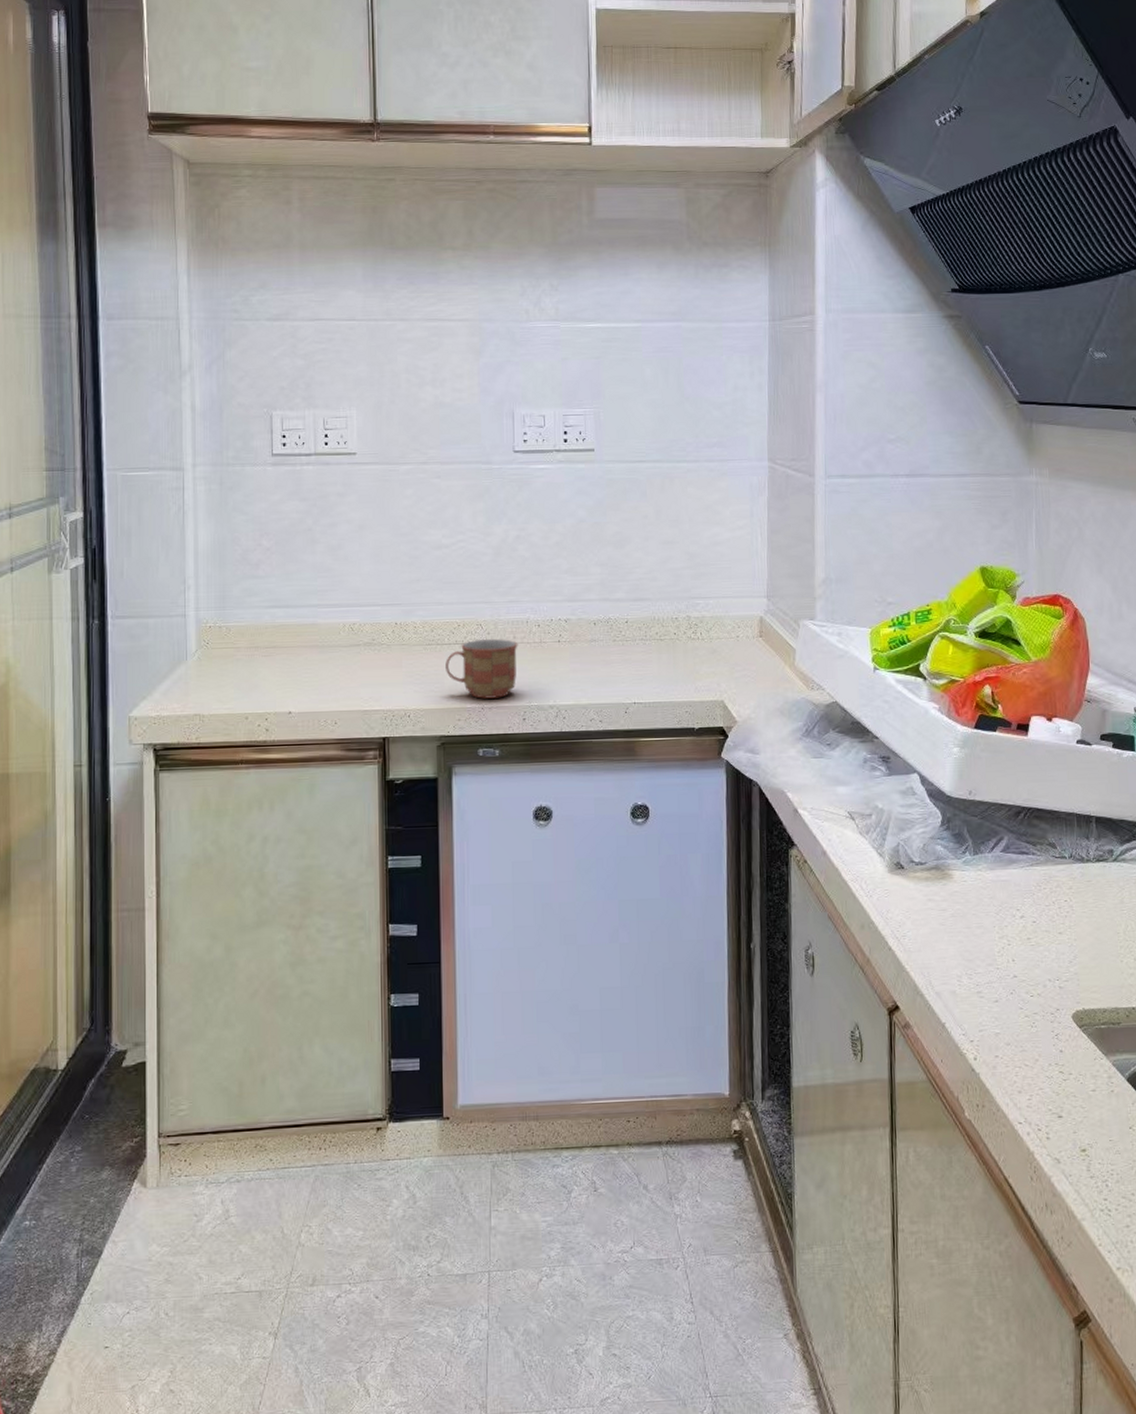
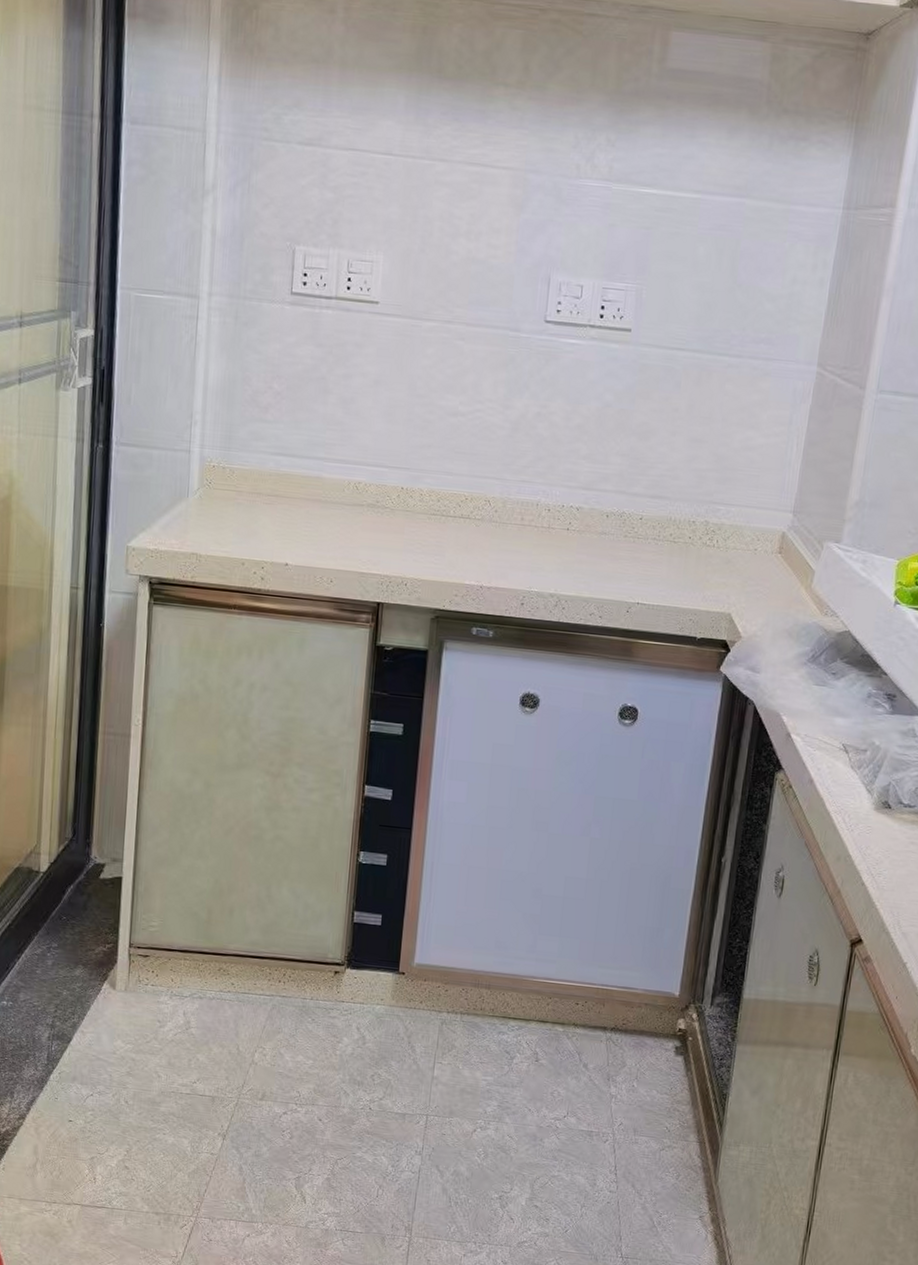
mug: present [446,639,518,699] -> none [448,516,525,579]

